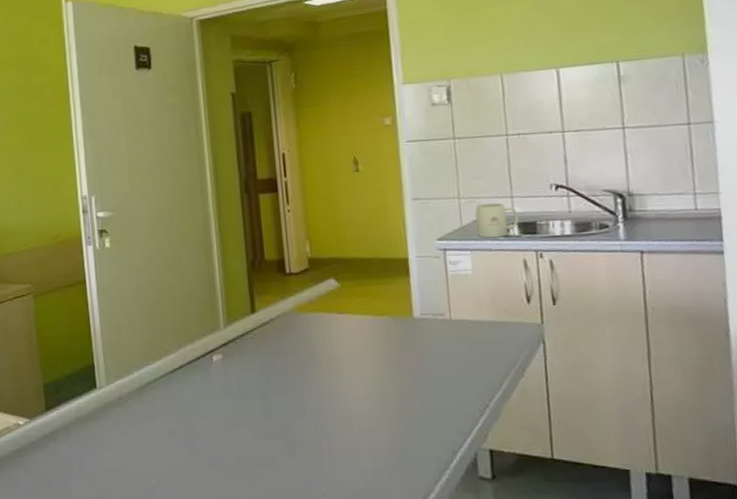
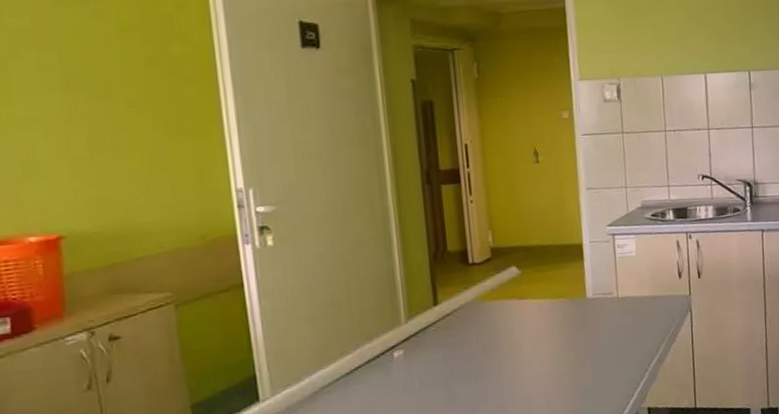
mug: present [475,202,519,238] -> none [639,191,674,223]

